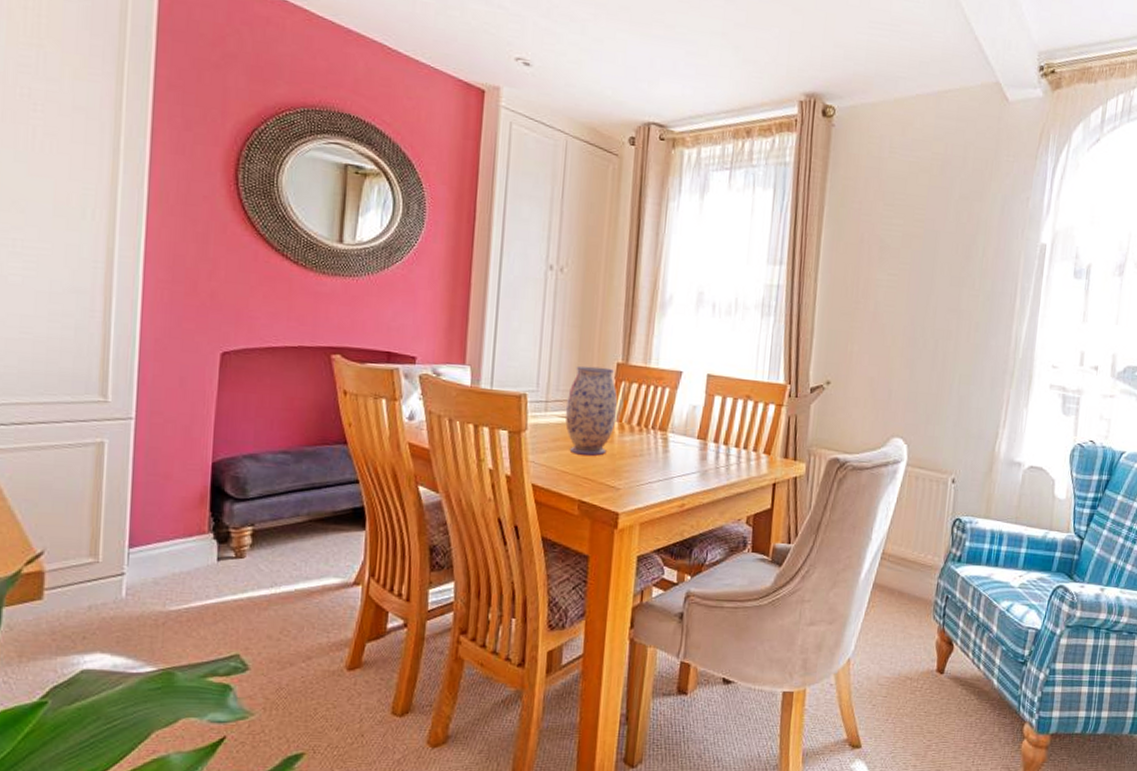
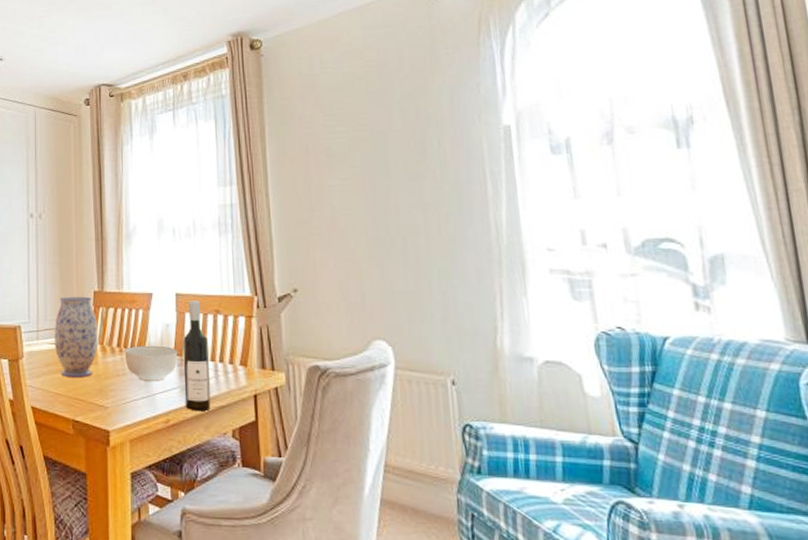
bowl: none [644,426,702,465] -> present [124,345,178,381]
bottle: none [702,383,735,497] -> present [182,300,211,412]

